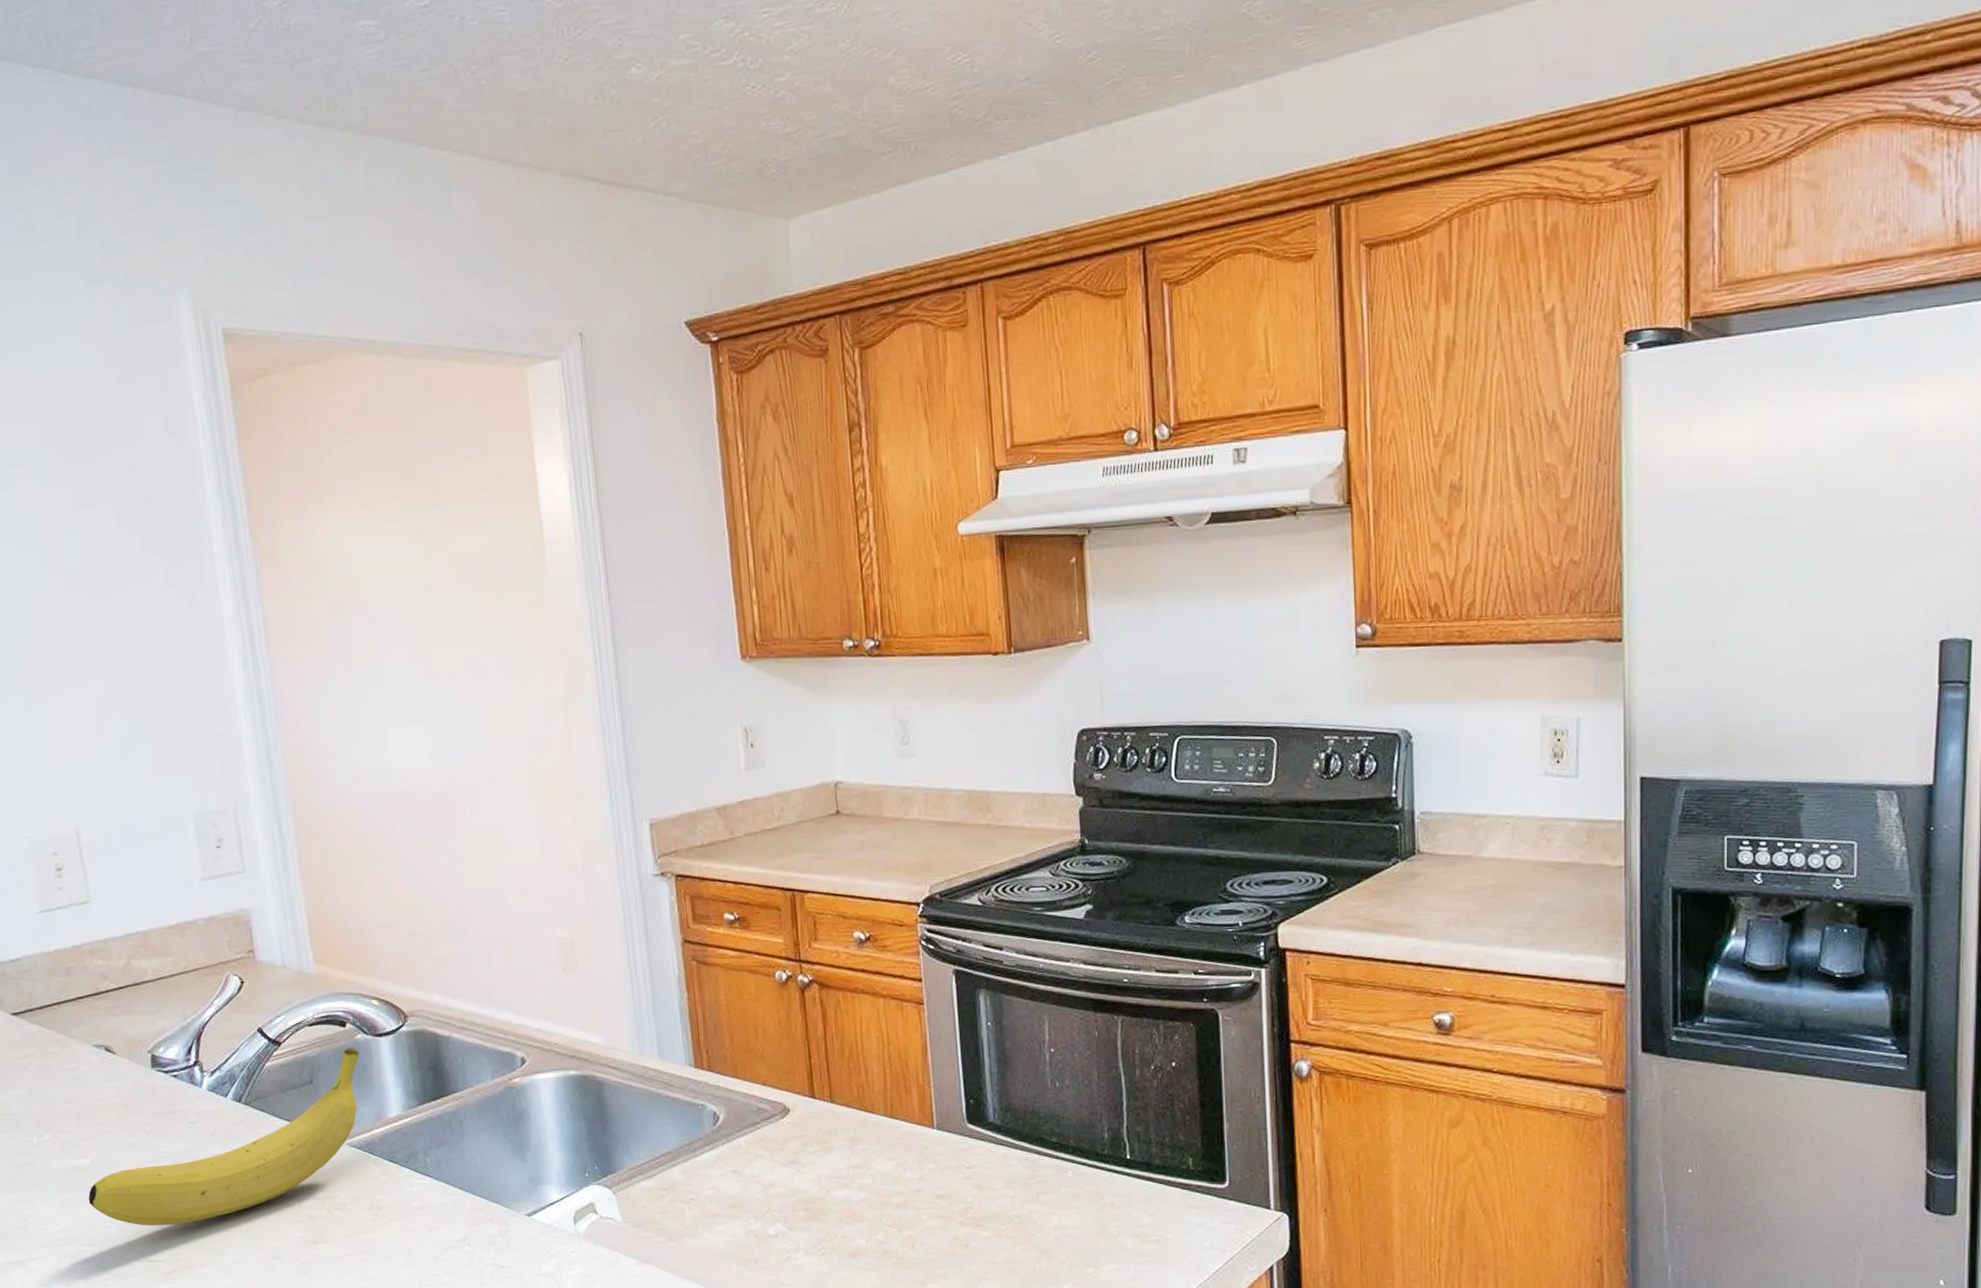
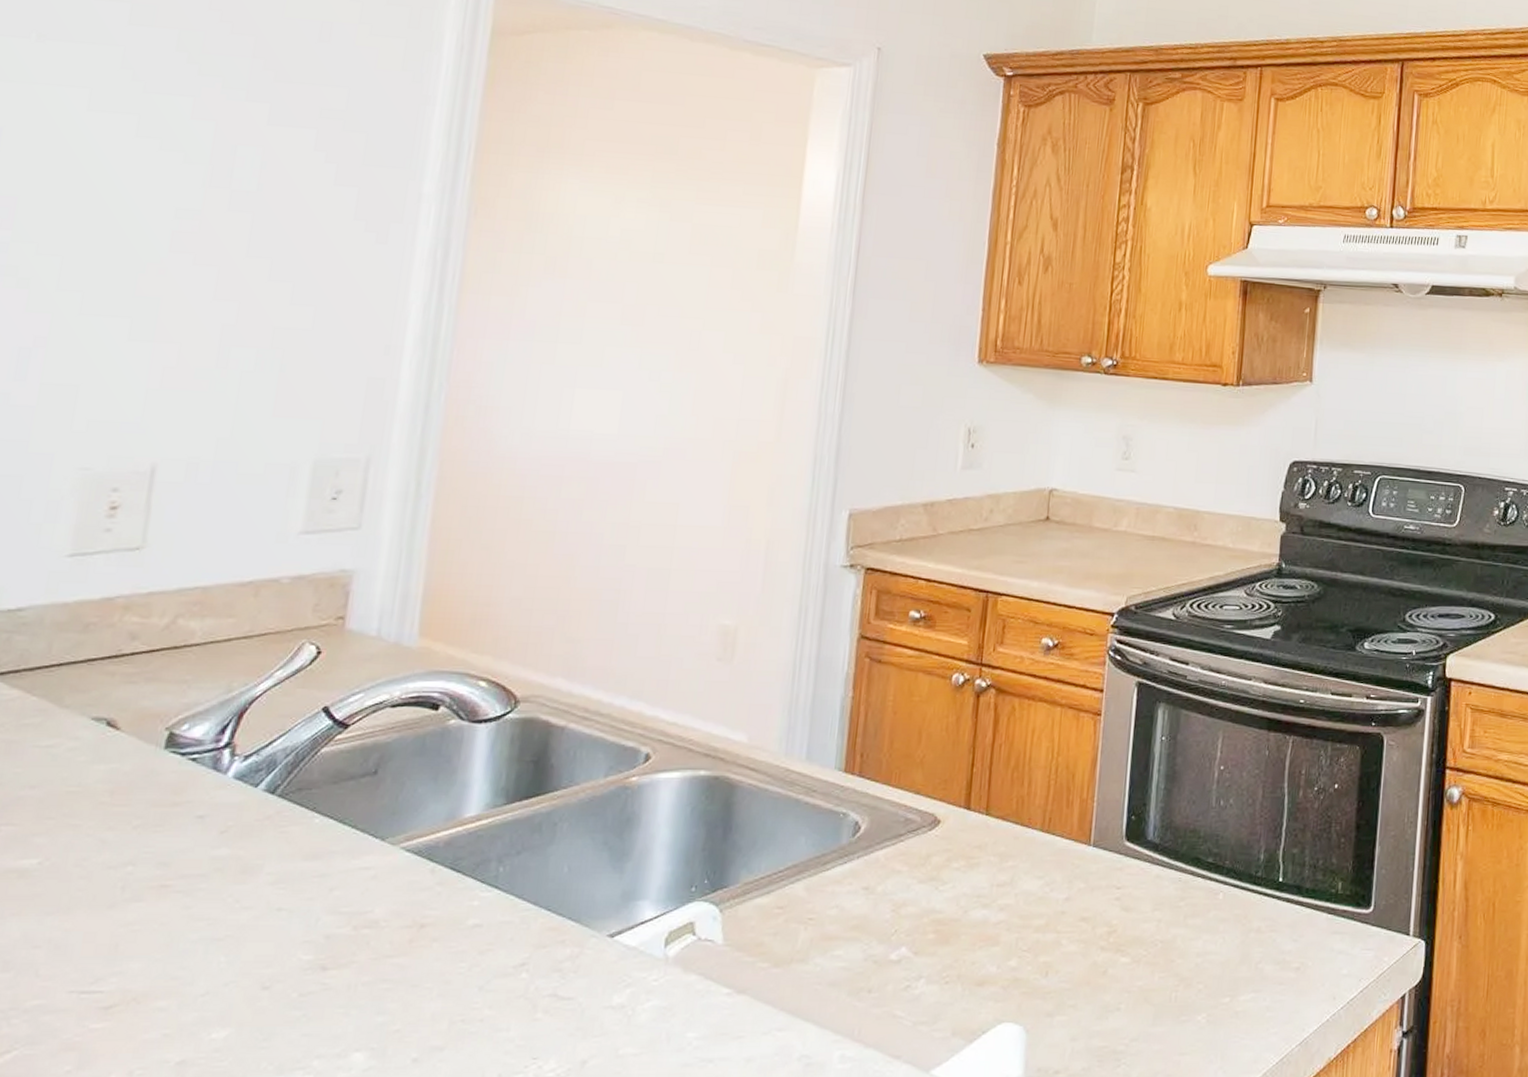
fruit: present [88,1048,360,1226] -> none [18,735,448,947]

